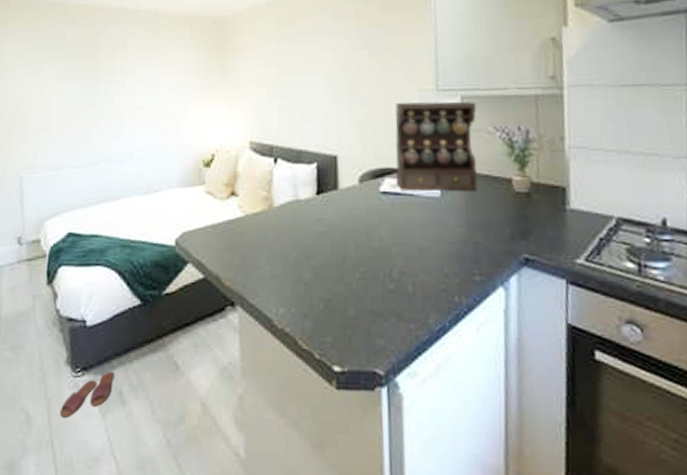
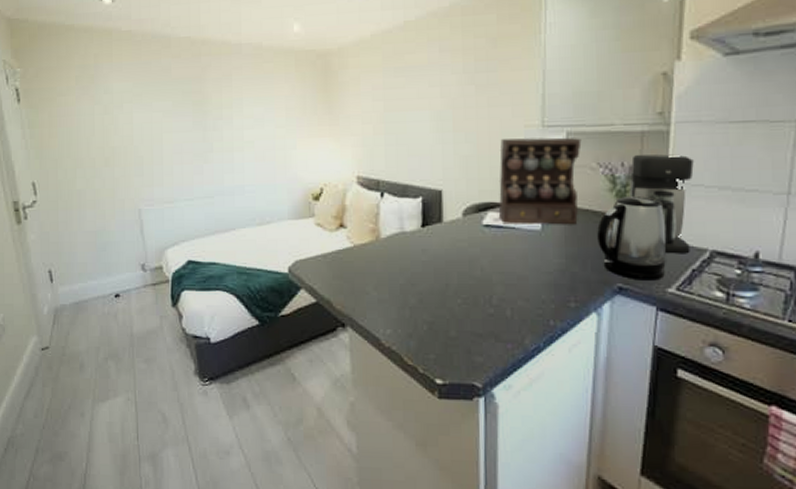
slippers: present [61,371,115,418] -> none [193,381,239,418]
kettle: none [498,161,572,251] -> present [597,196,667,281]
coffee maker: none [527,118,596,222] -> present [629,154,694,254]

